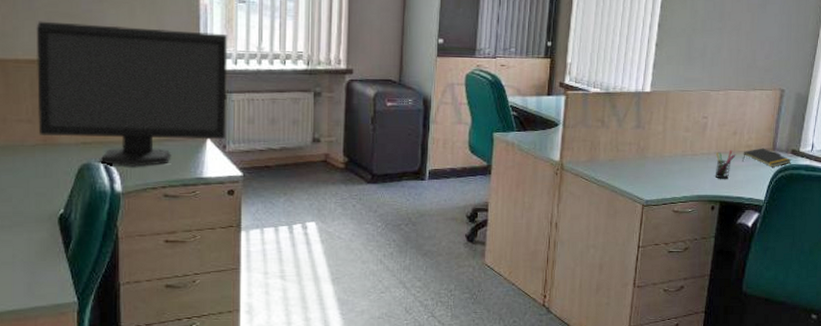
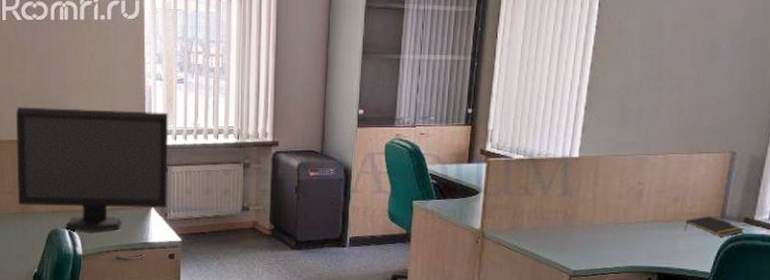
pen holder: present [715,149,736,179] -> none [652,217,677,249]

